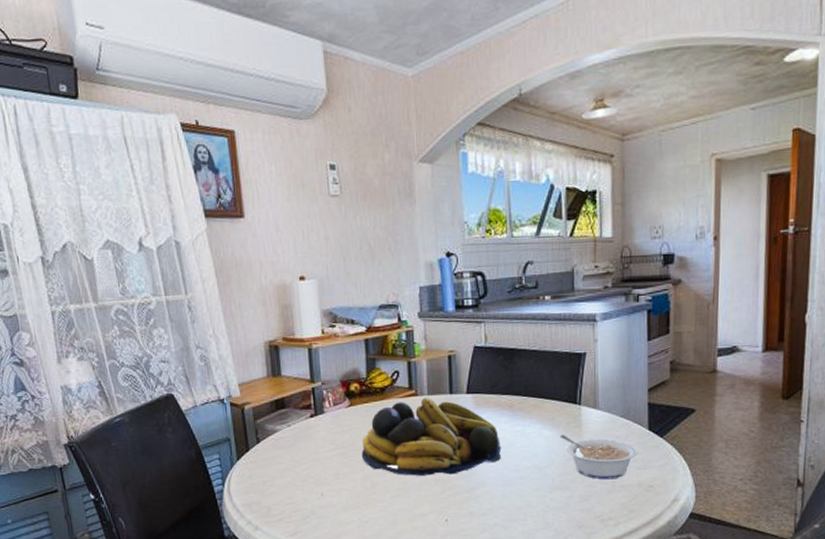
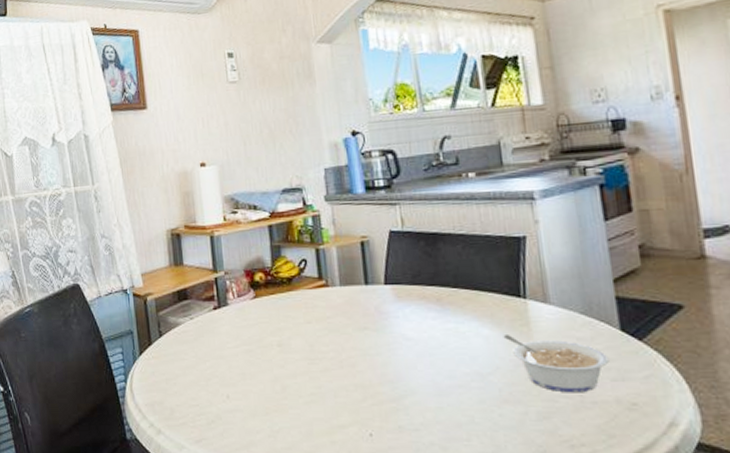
fruit bowl: present [361,397,502,476] -> none [269,288,433,379]

